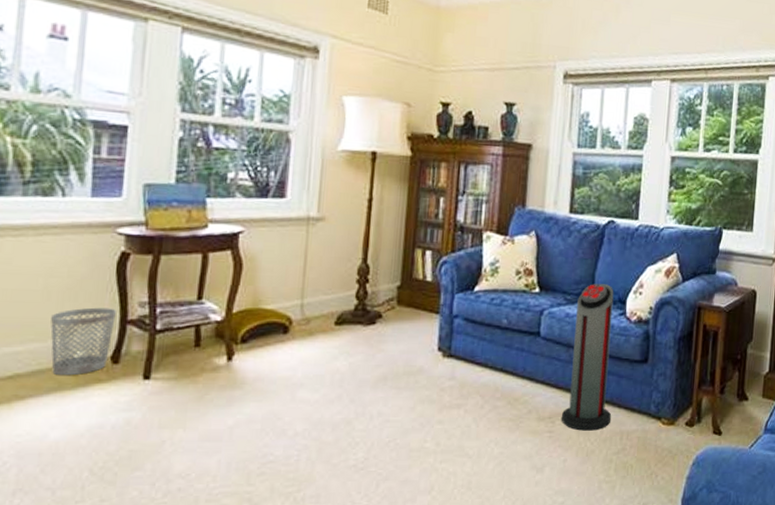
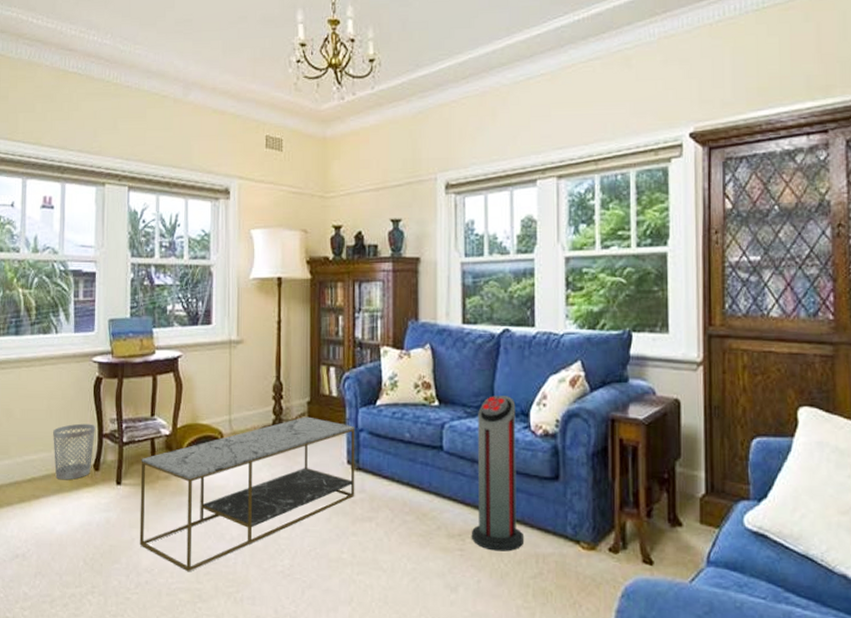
coffee table: none [172,302,450,474] -> present [139,416,355,572]

